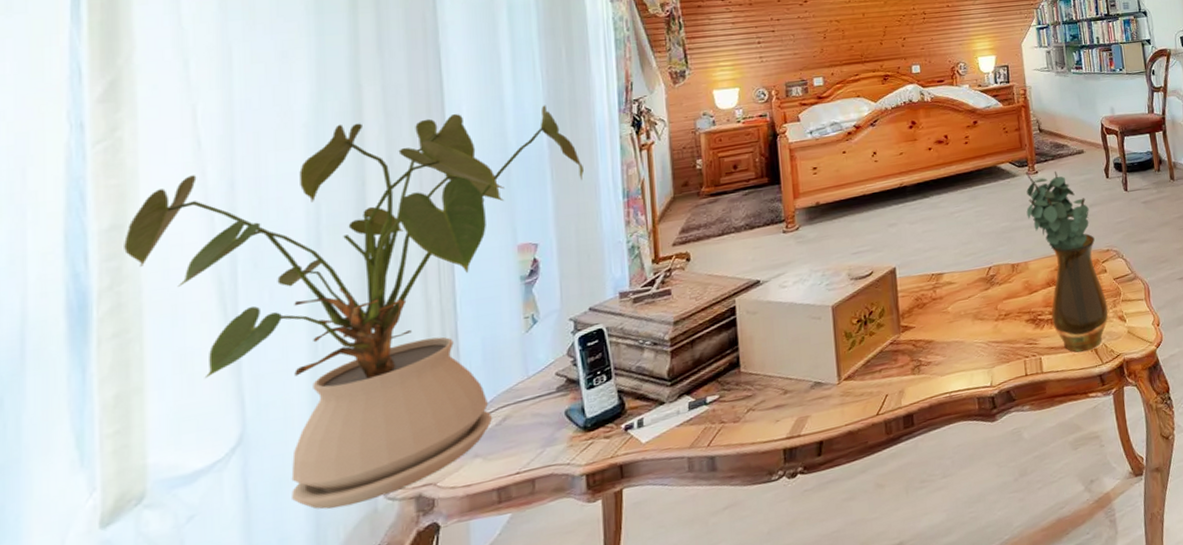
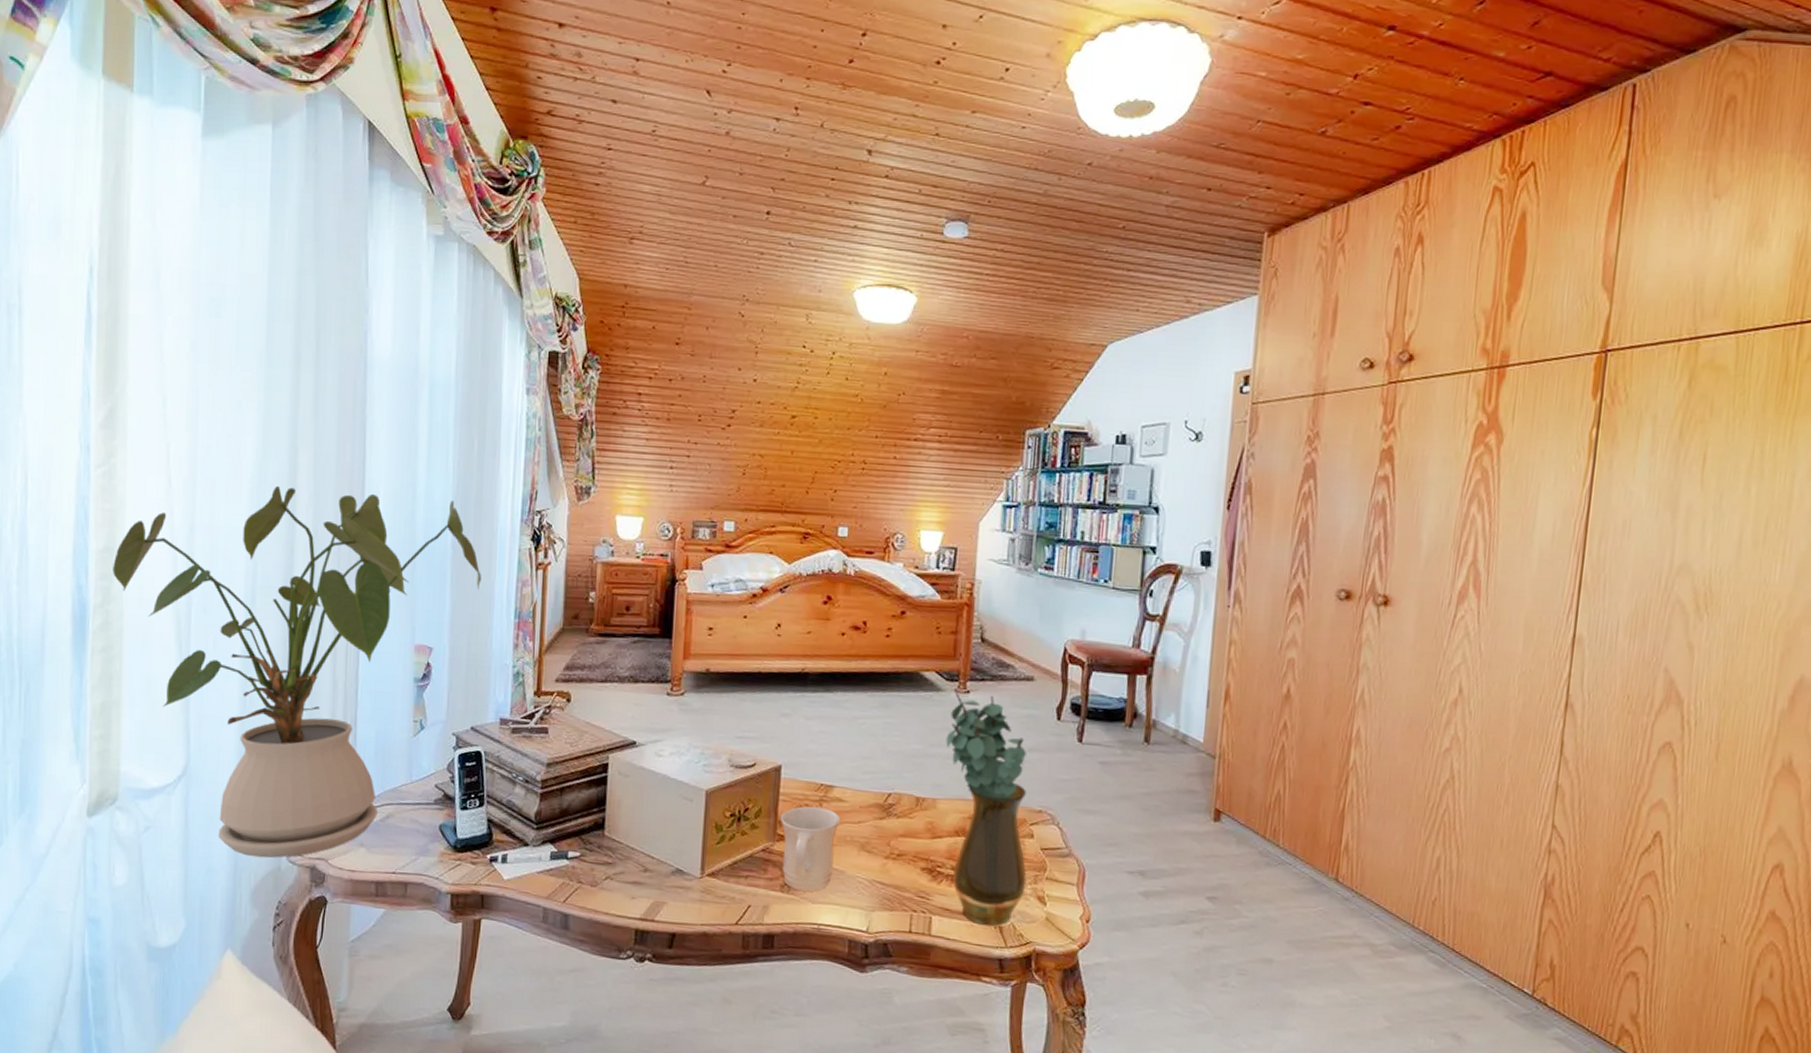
mug: none [901,293,954,370] -> present [779,805,841,893]

